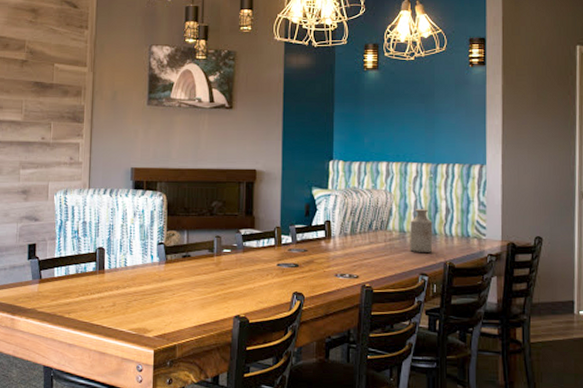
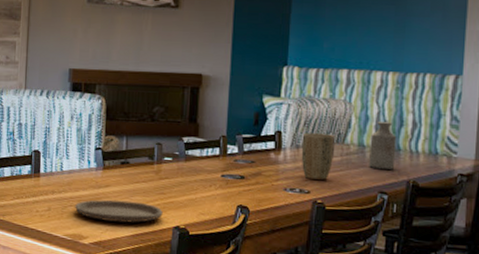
plate: none [138,292,224,315] -> present [74,199,163,223]
plant pot: none [349,221,378,265] -> present [301,133,335,180]

